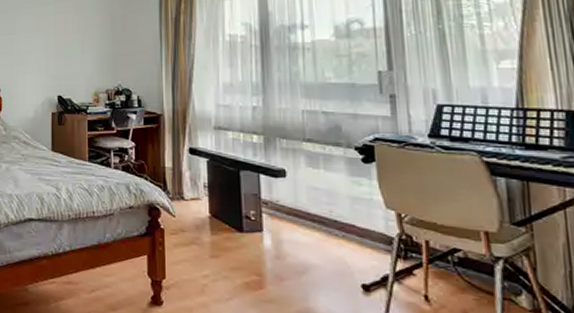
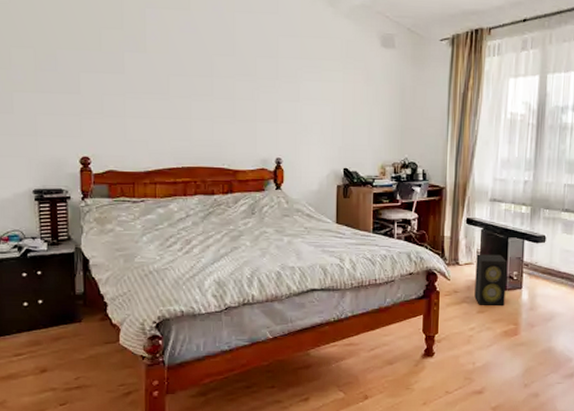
speaker: none [203,188,243,251] -> present [474,254,507,305]

